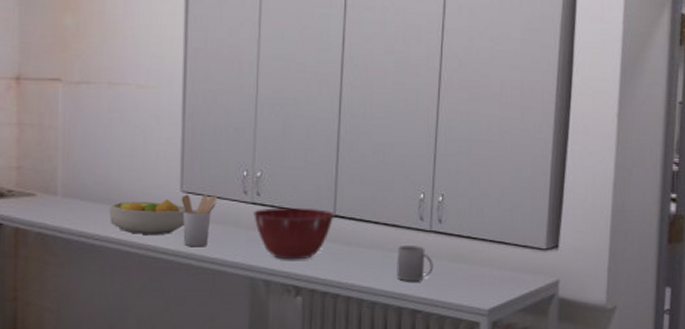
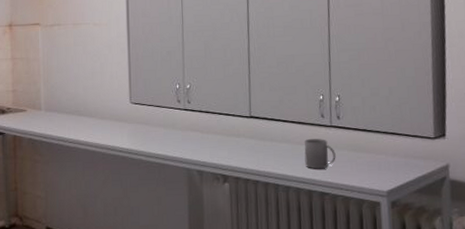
fruit bowl: present [108,199,185,236] -> none [78,109,134,138]
utensil holder: present [181,194,218,247] -> none [130,104,158,146]
mixing bowl: present [252,207,335,260] -> none [185,111,250,154]

